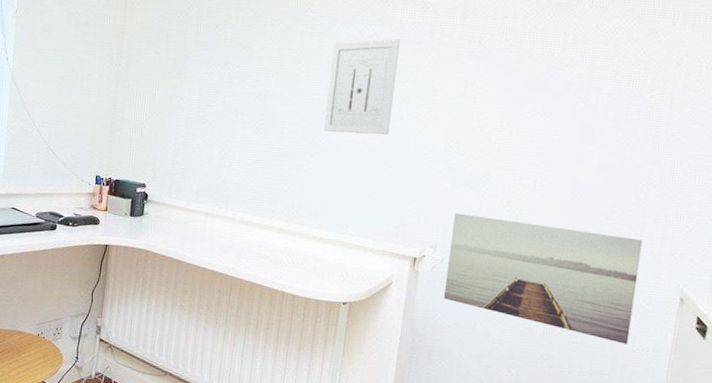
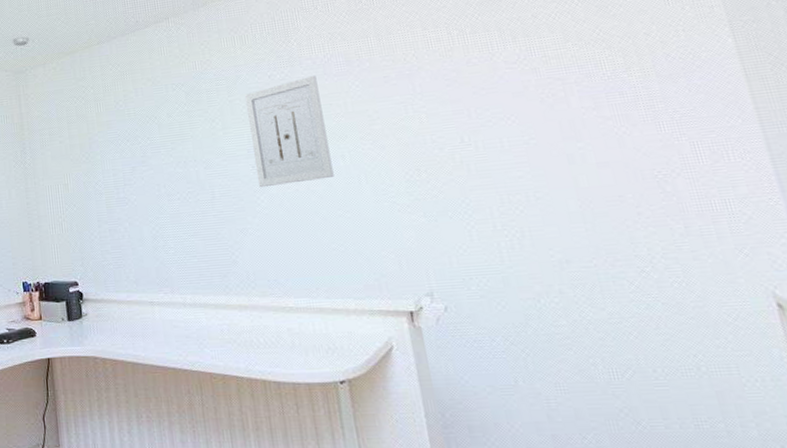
wall art: present [444,212,643,345] -> none [442,239,732,377]

